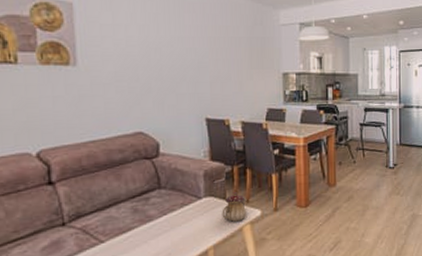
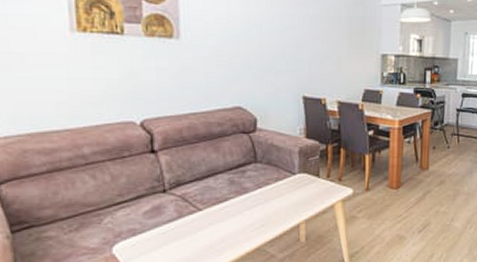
teapot: present [222,192,247,222] -> none [314,170,340,199]

